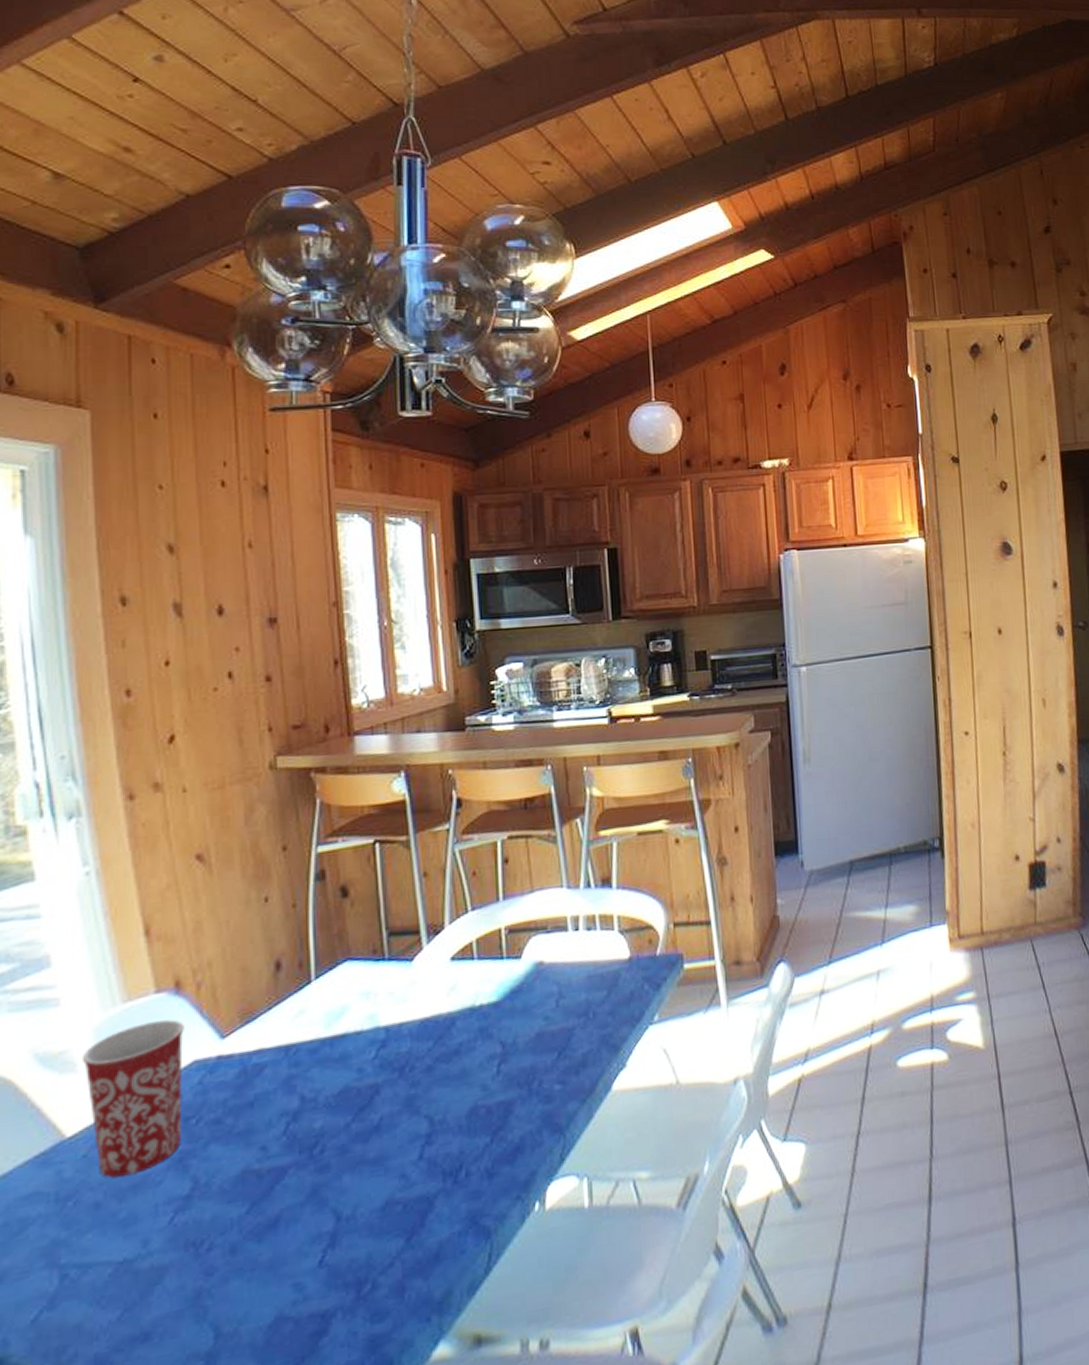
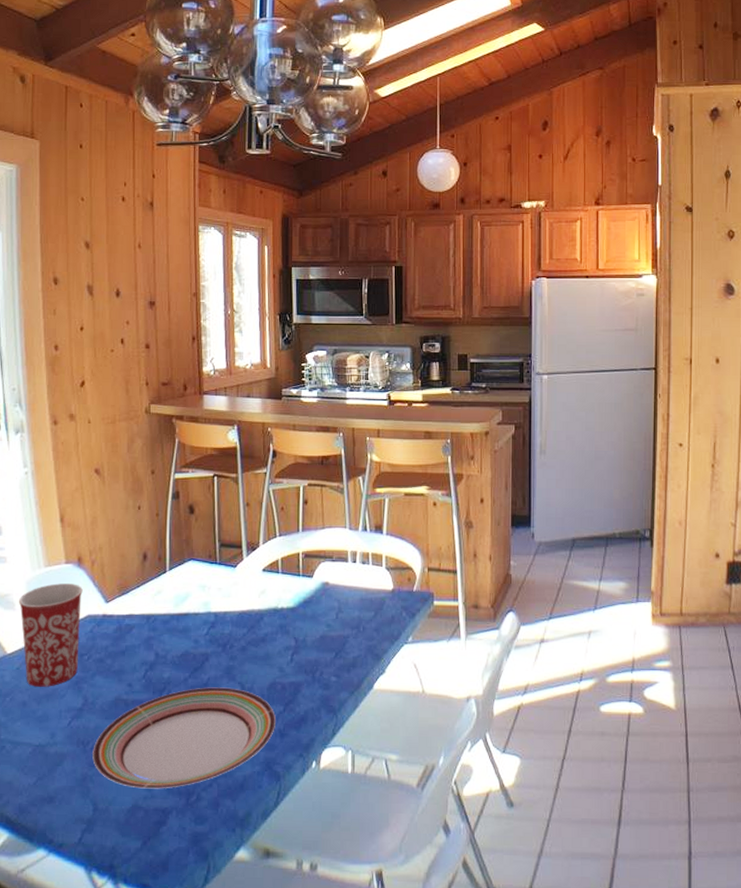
plate: none [210,1124,480,1293] -> present [92,687,276,789]

